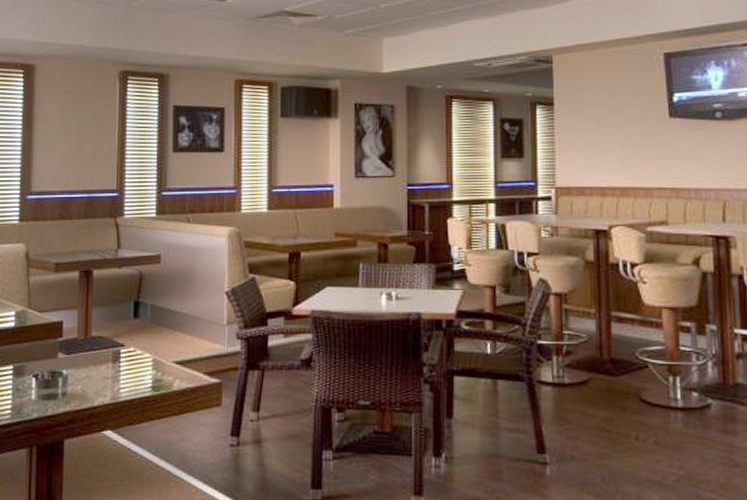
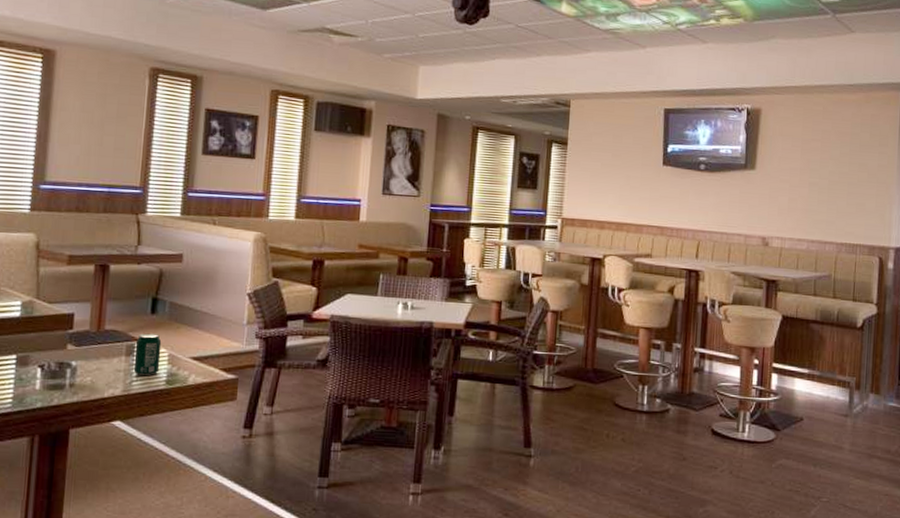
beverage can: none [120,338,146,382] -> present [133,333,162,376]

